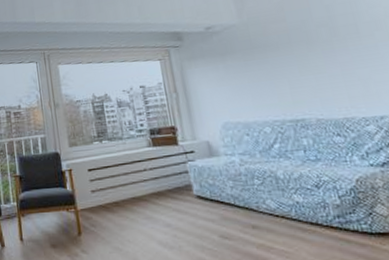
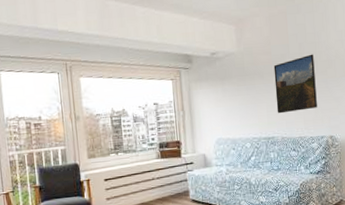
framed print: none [291,15,367,91] -> present [273,54,317,114]

